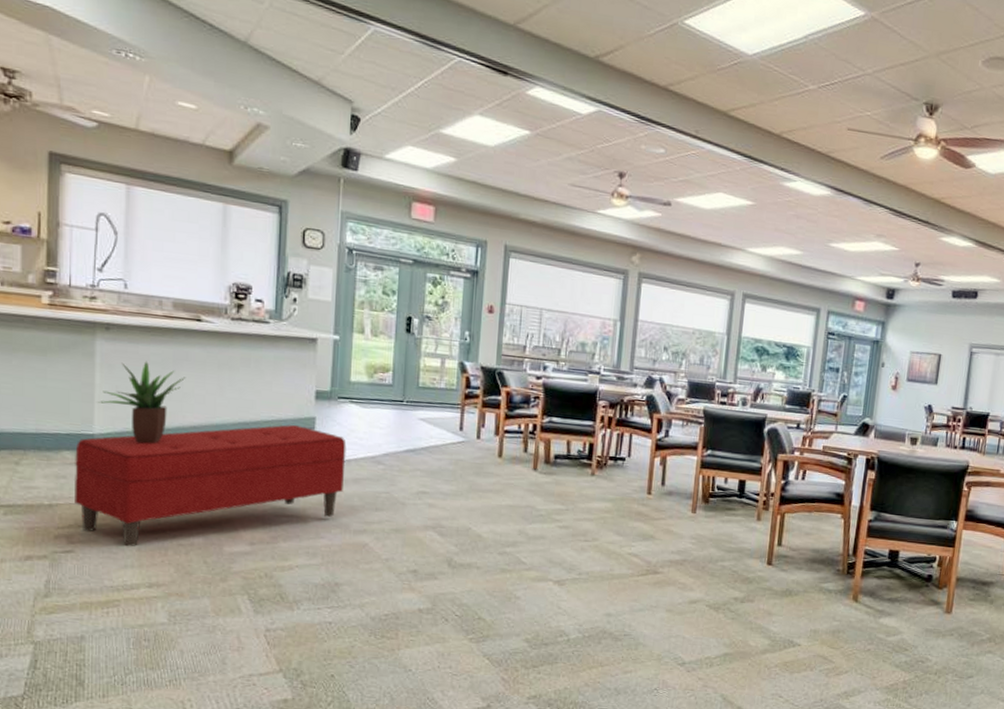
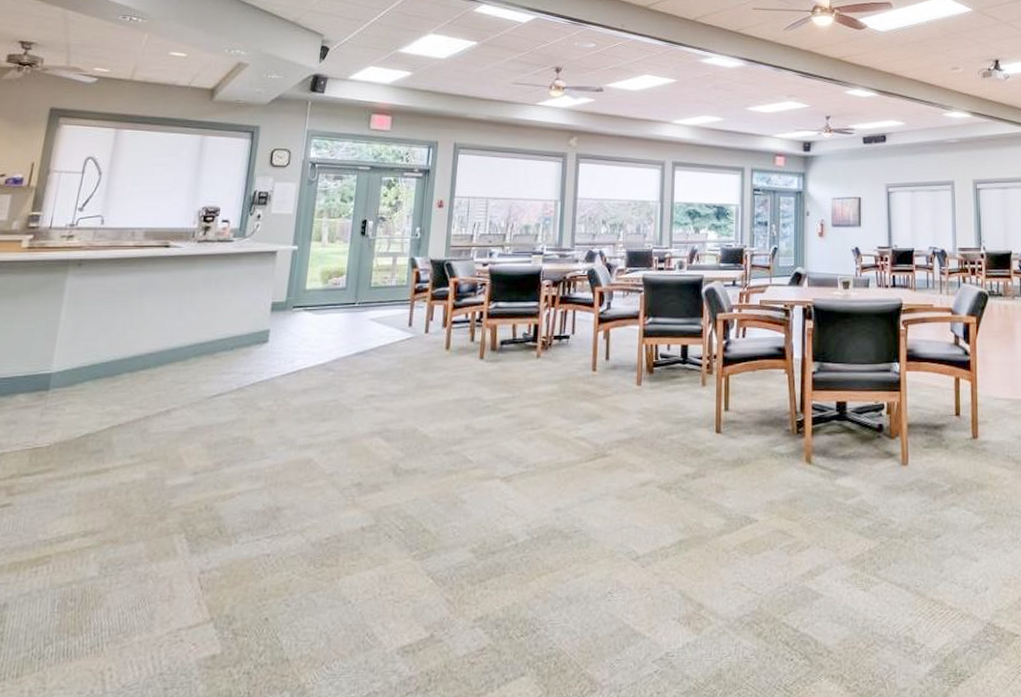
bench: present [75,424,346,547] -> none [21,339,298,493]
potted plant: present [97,361,186,444] -> none [59,292,149,377]

